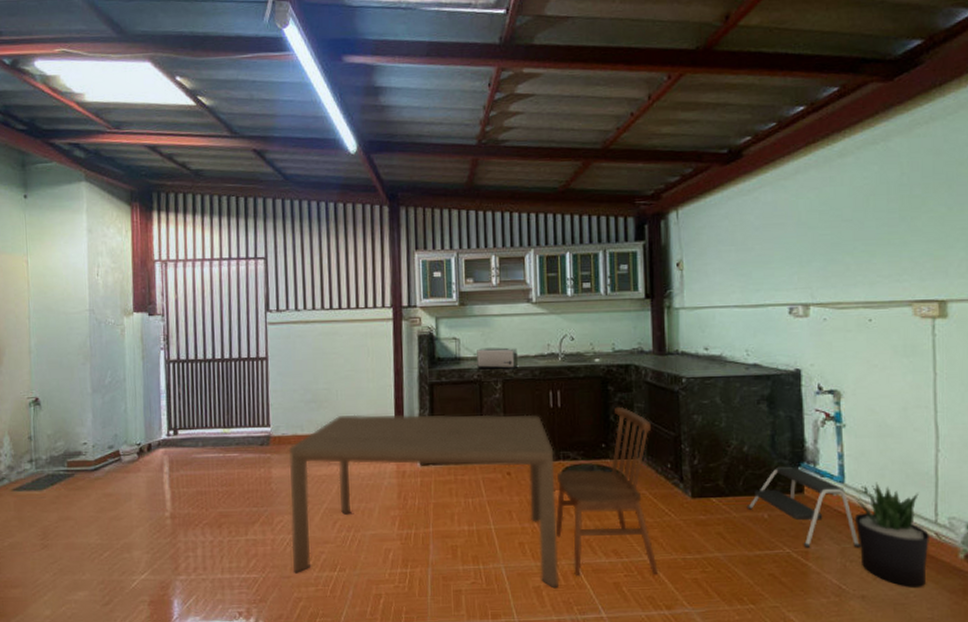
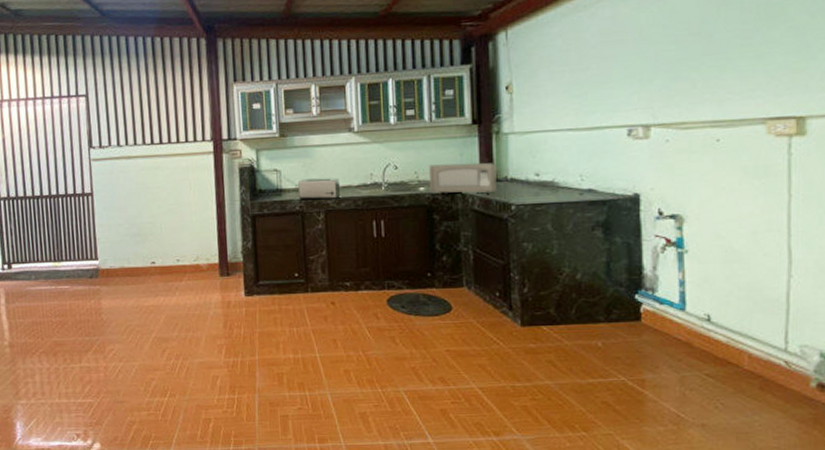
dining table: present [288,414,559,589] -> none [116,244,385,415]
dining chair: present [555,406,658,575] -> none [379,235,486,403]
microwave: none [603,336,668,368] -> present [428,162,497,195]
step stool: present [746,467,860,549] -> none [579,295,701,377]
planter: present [854,482,929,587] -> none [695,309,778,416]

